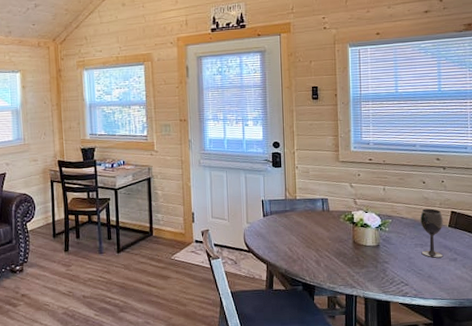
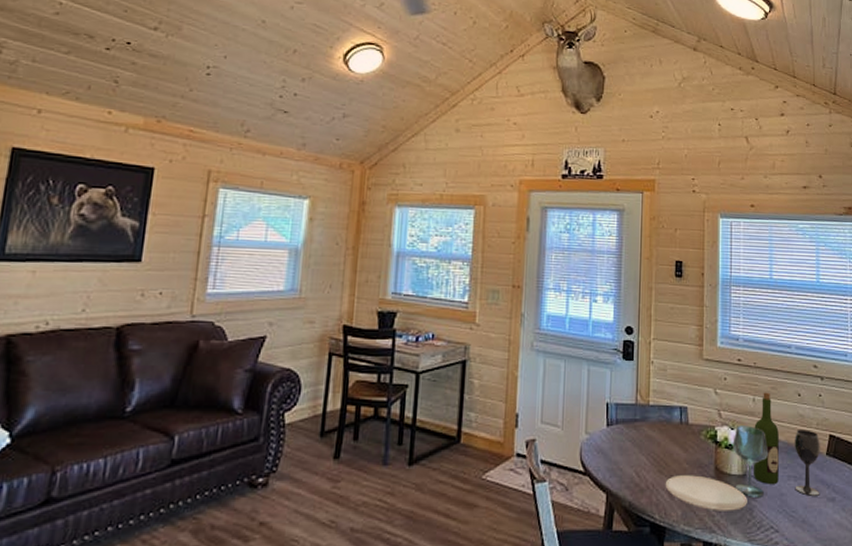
plate: none [312,248,381,273] -> present [665,475,747,511]
wine glass: none [367,209,398,261] -> present [733,426,769,497]
wine bottle: none [385,182,407,251] -> present [754,392,779,484]

